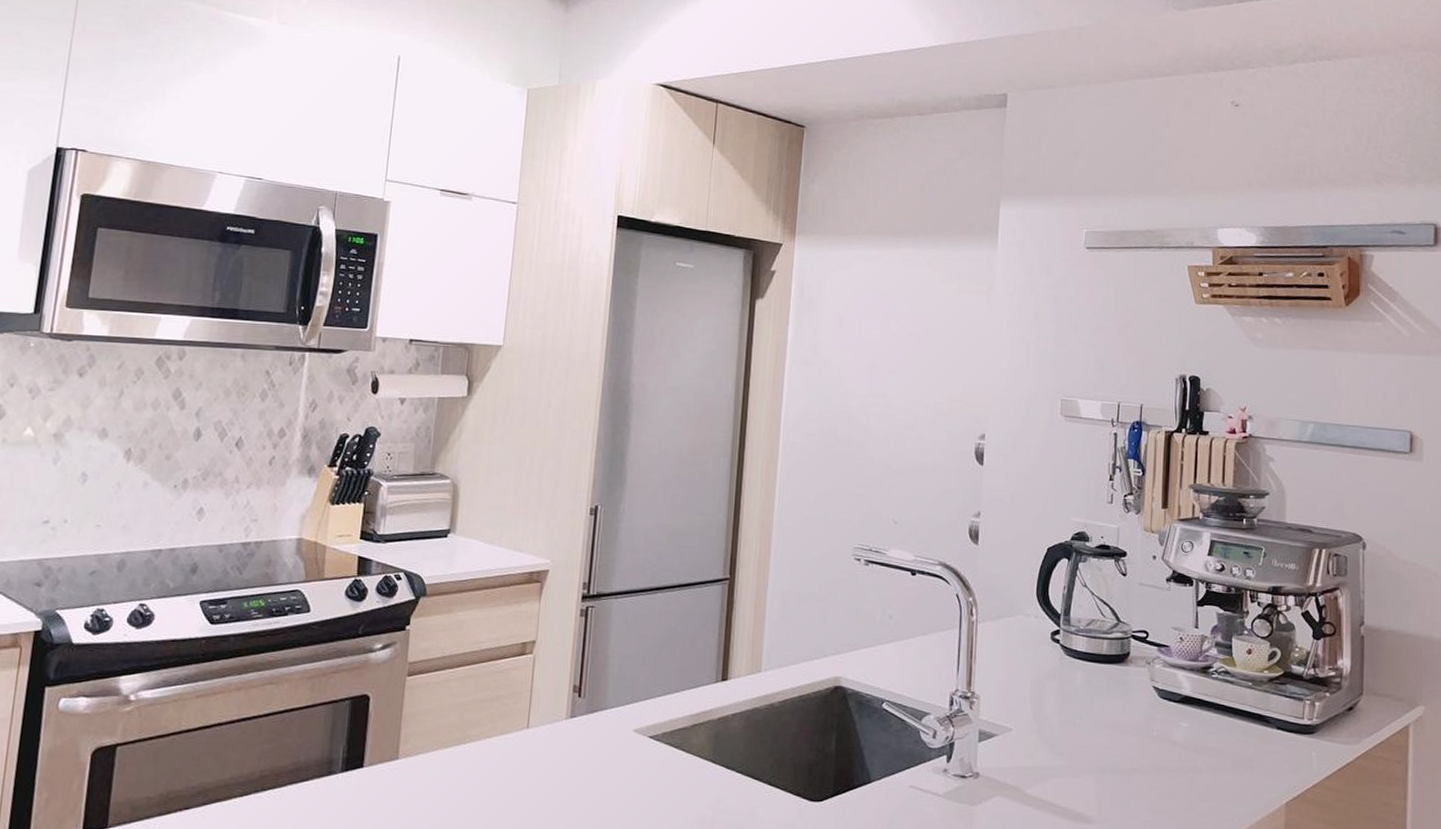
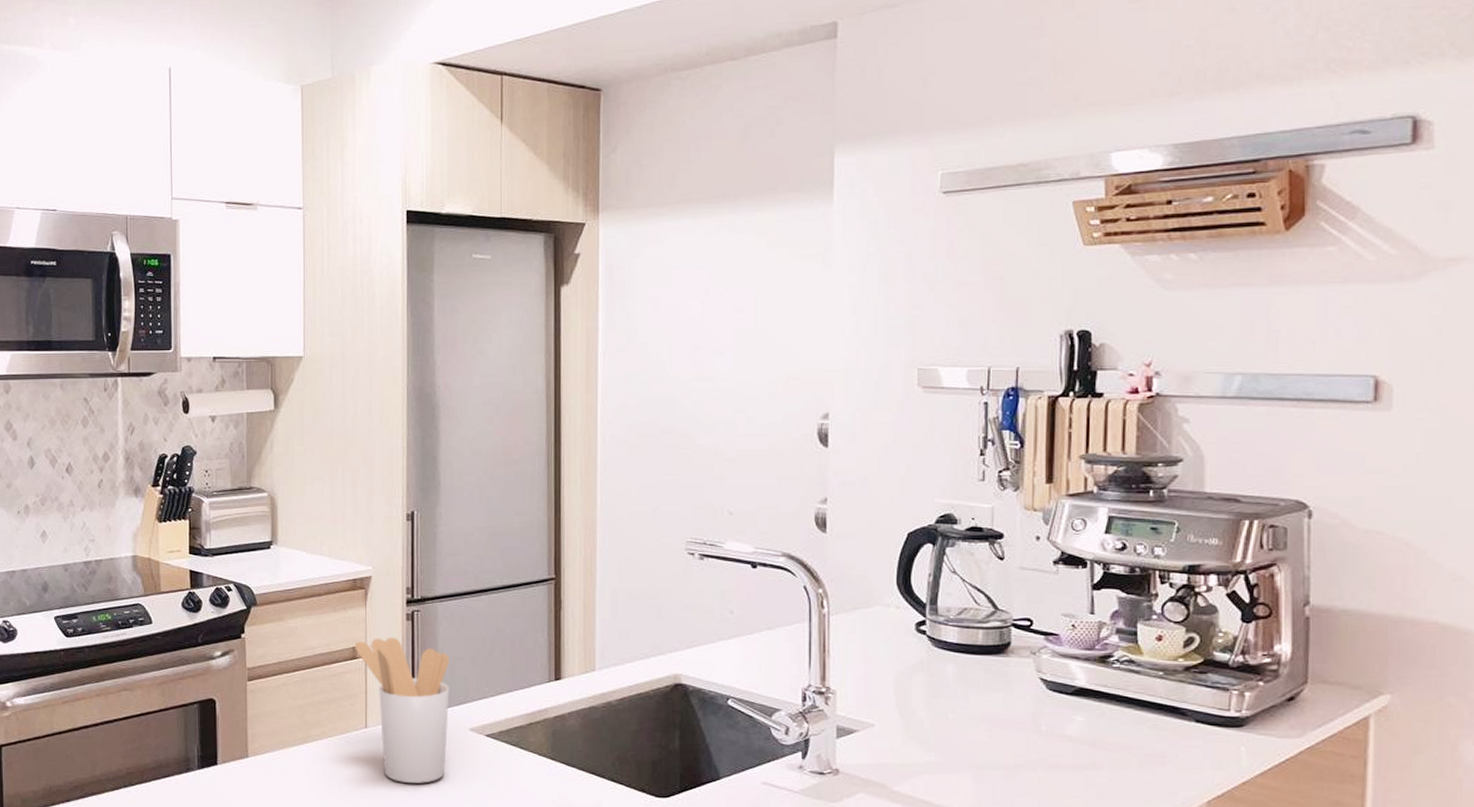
utensil holder: none [524,633,621,788] -> present [355,637,450,783]

